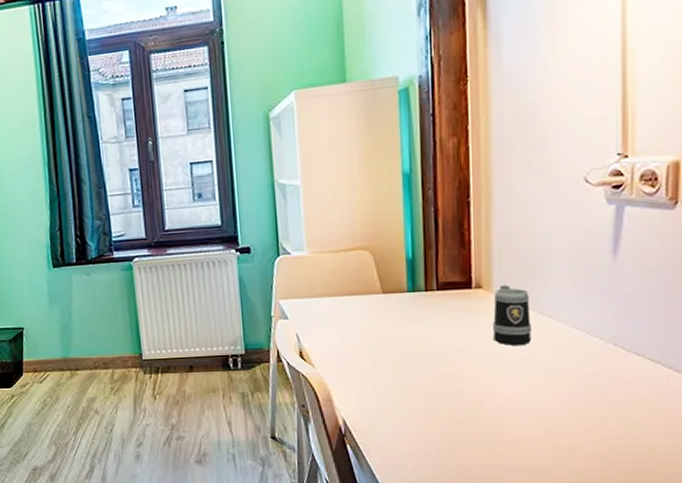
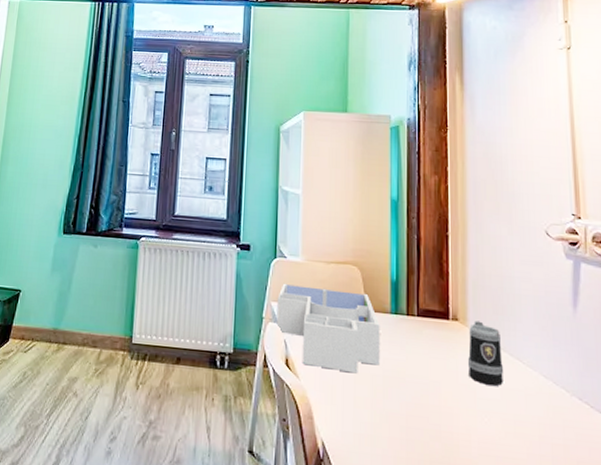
desk organizer: none [285,276,398,355] -> present [276,283,380,374]

